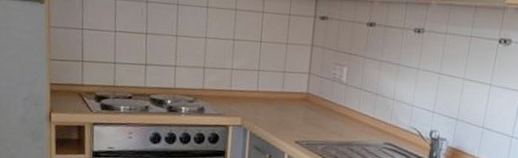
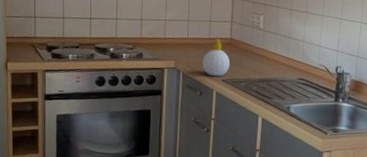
soap bottle: none [273,93,306,138] -> present [202,39,230,77]

